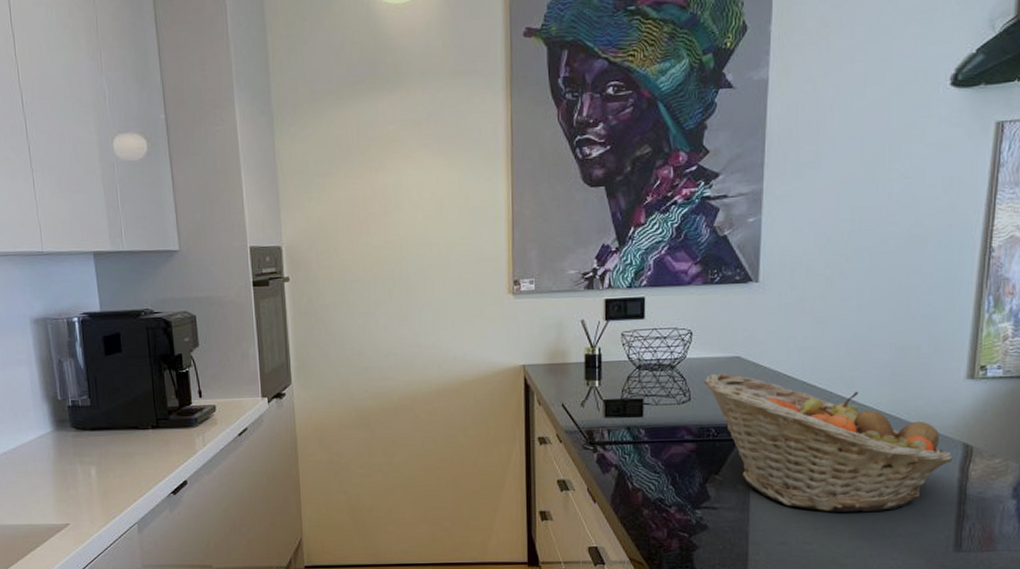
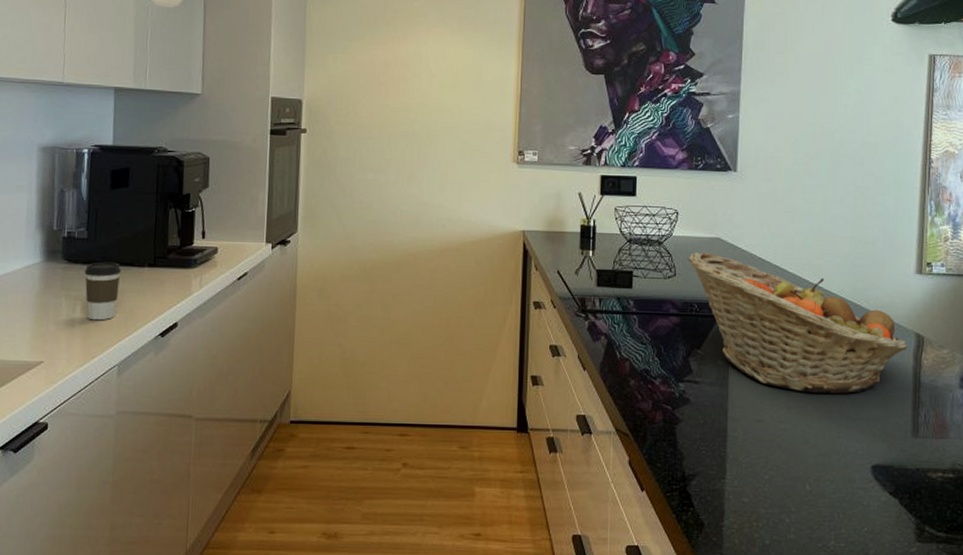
coffee cup: none [93,427,128,483] -> present [85,262,121,321]

